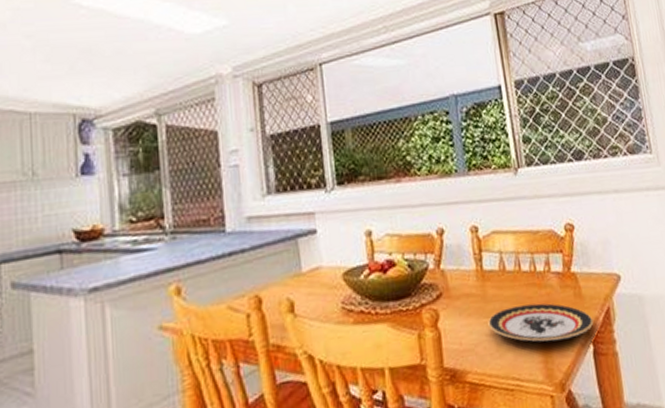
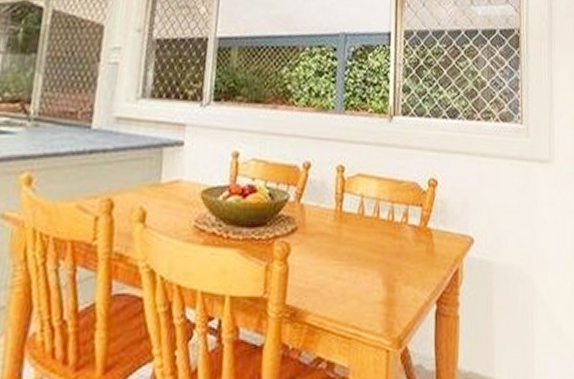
plate: present [488,303,594,342] -> none [337,253,441,295]

